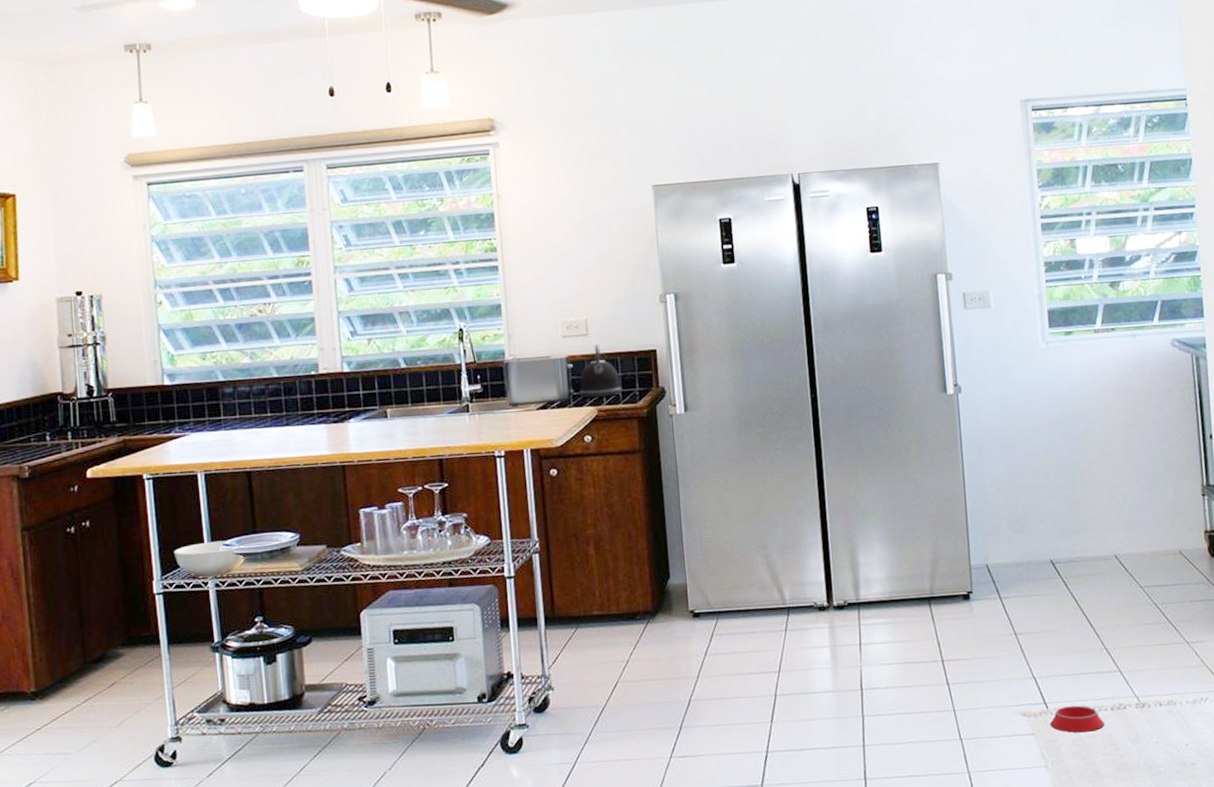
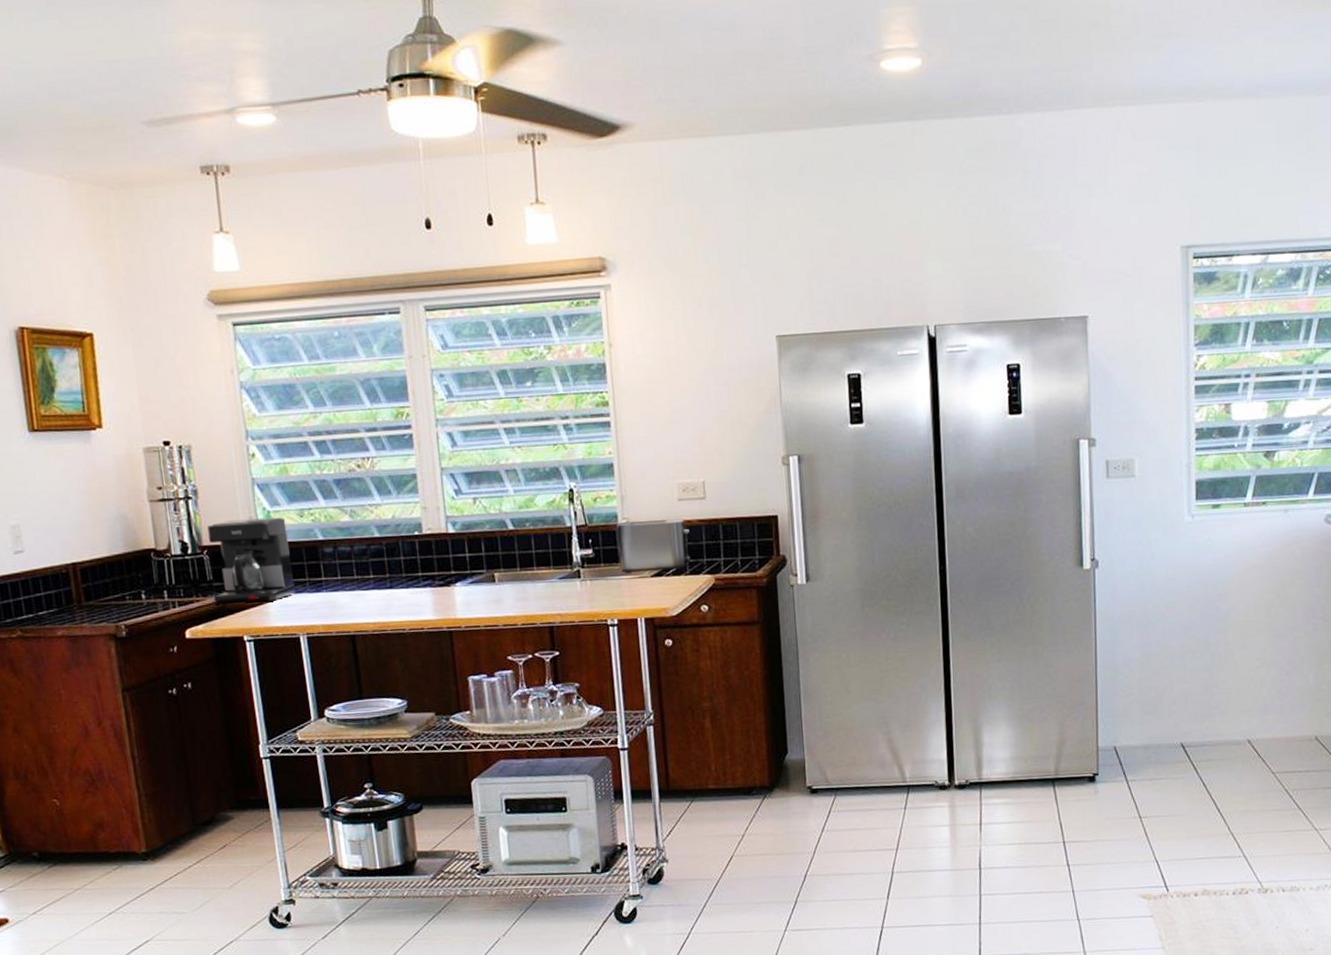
coffee maker: none [113,360,196,445] -> present [207,517,296,605]
bowl: present [173,540,249,578] -> none [278,705,356,743]
kettle: present [579,344,622,398] -> none [695,508,740,566]
pet bowl: present [1050,705,1104,733] -> none [1170,889,1225,916]

